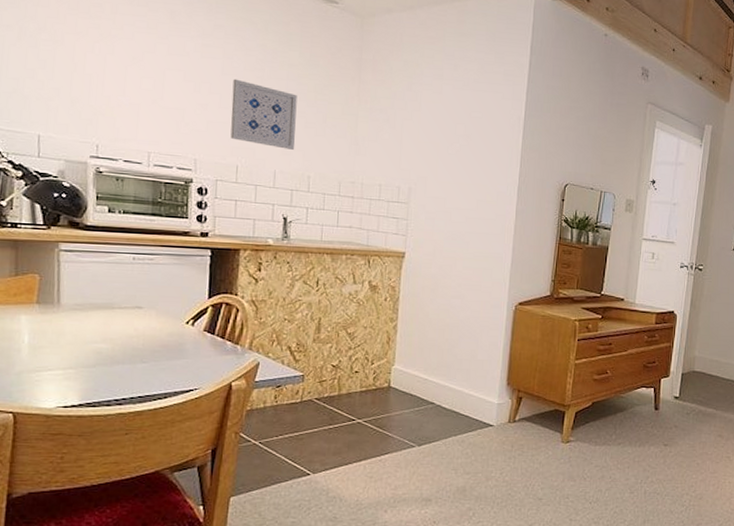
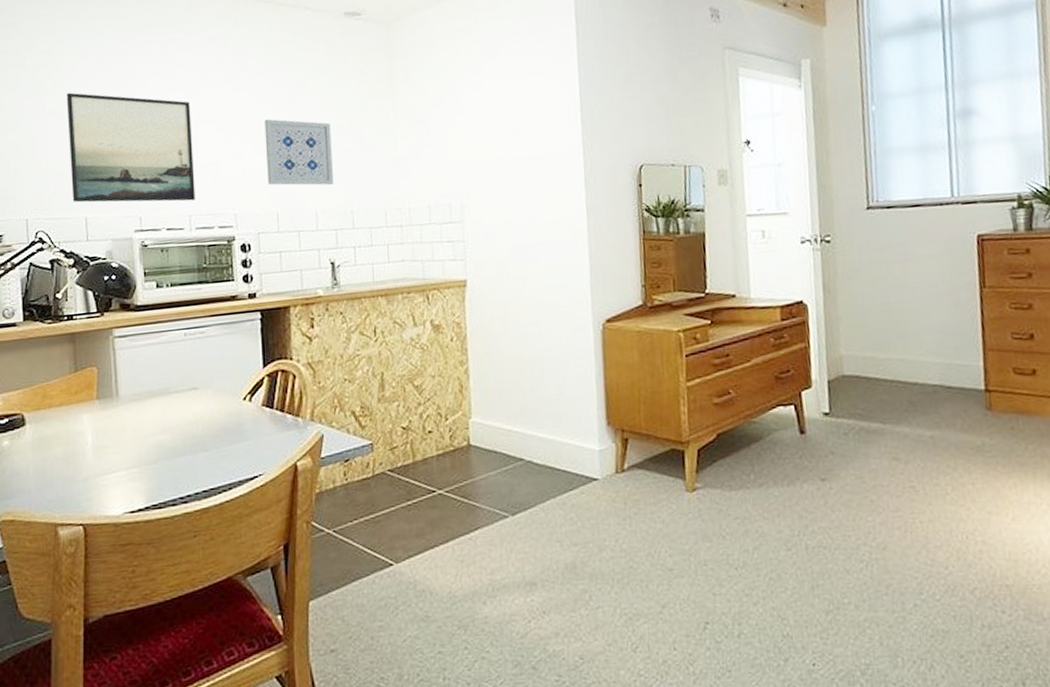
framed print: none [25,11,160,139] -> present [66,92,195,203]

